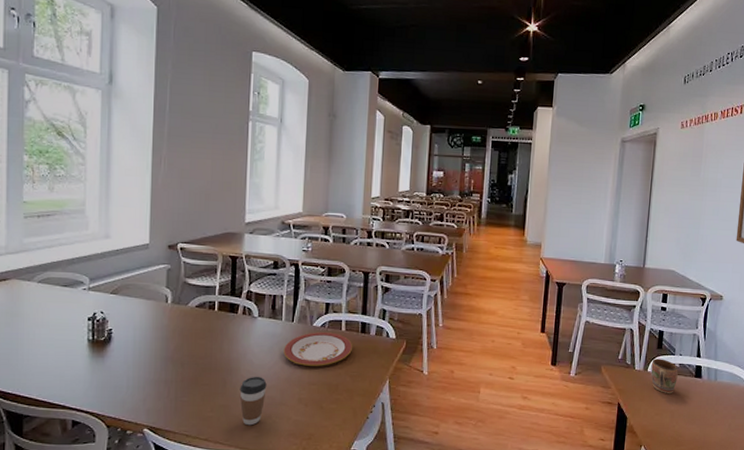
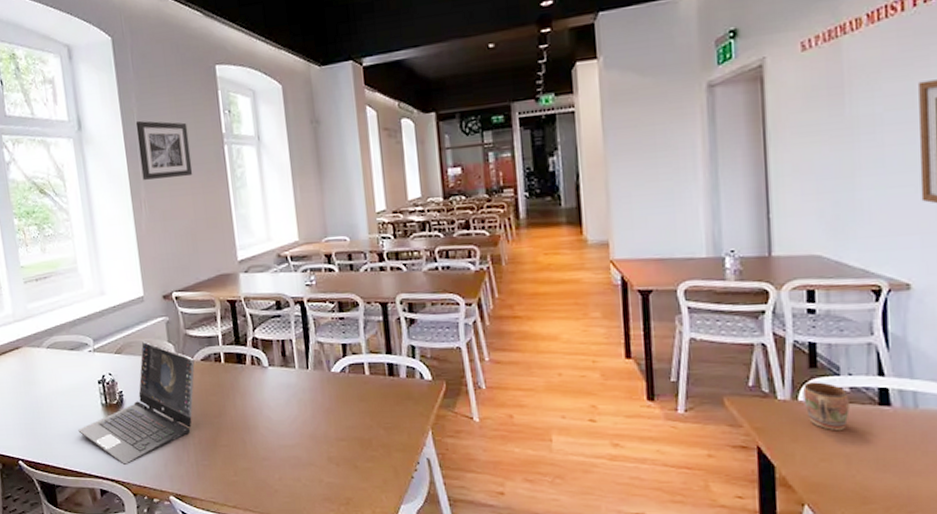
laptop: none [58,284,189,398] -> present [78,340,195,465]
wall art: none [166,85,218,142] -> present [135,120,193,180]
coffee cup: present [239,376,267,426] -> none [261,433,291,490]
plate: present [283,332,352,366] -> none [302,378,381,419]

